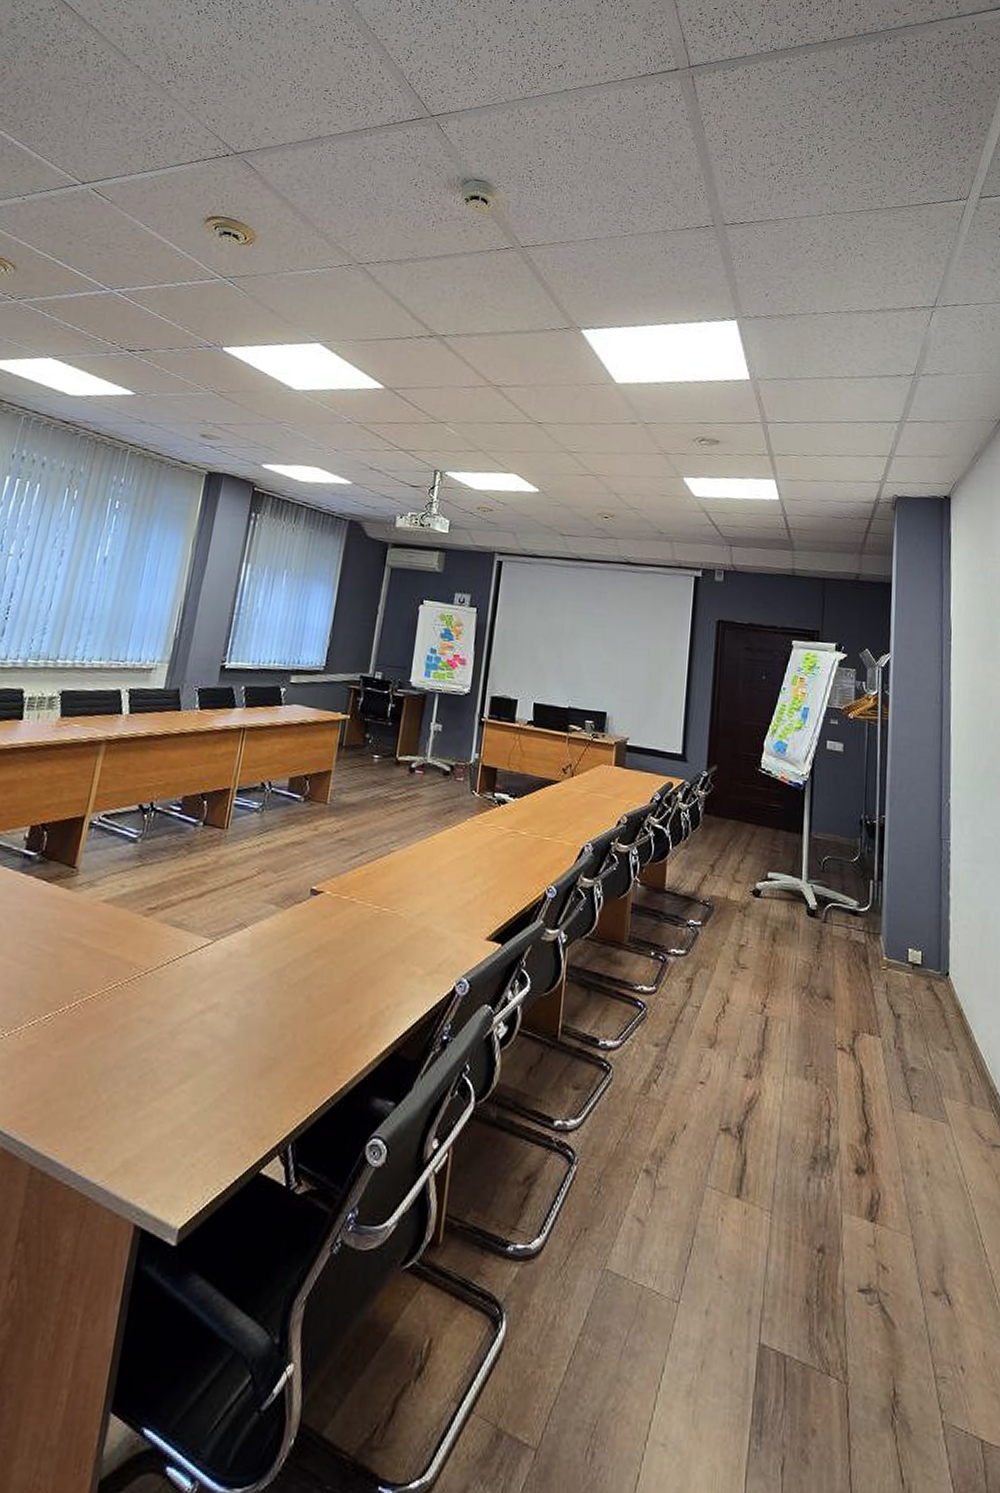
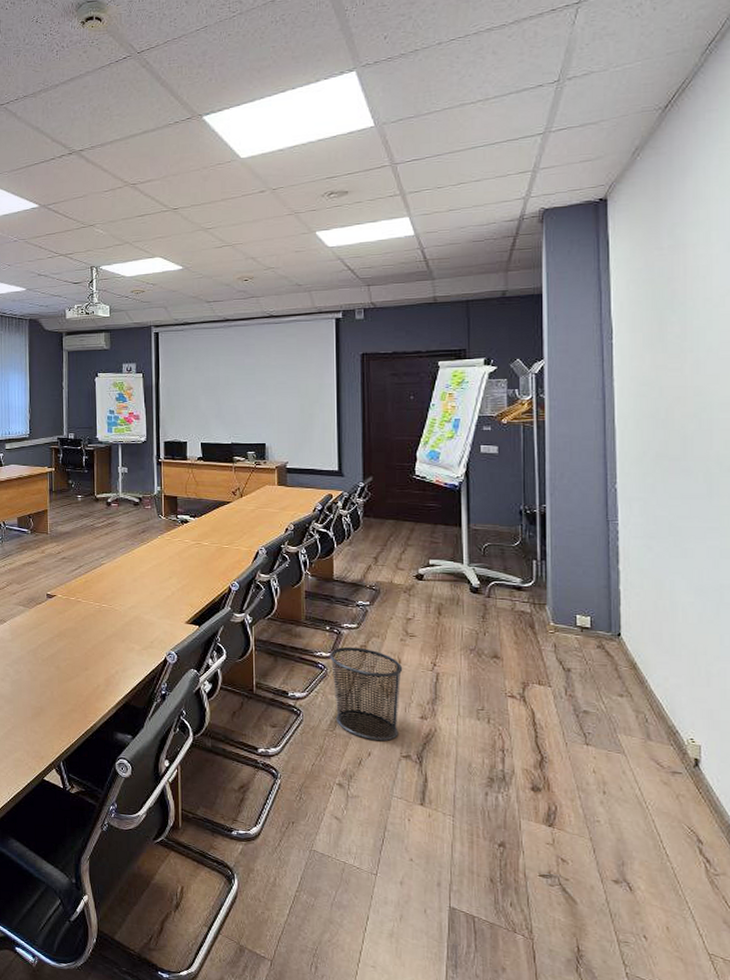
waste bin: none [651,979,731,1109] -> present [330,646,403,742]

